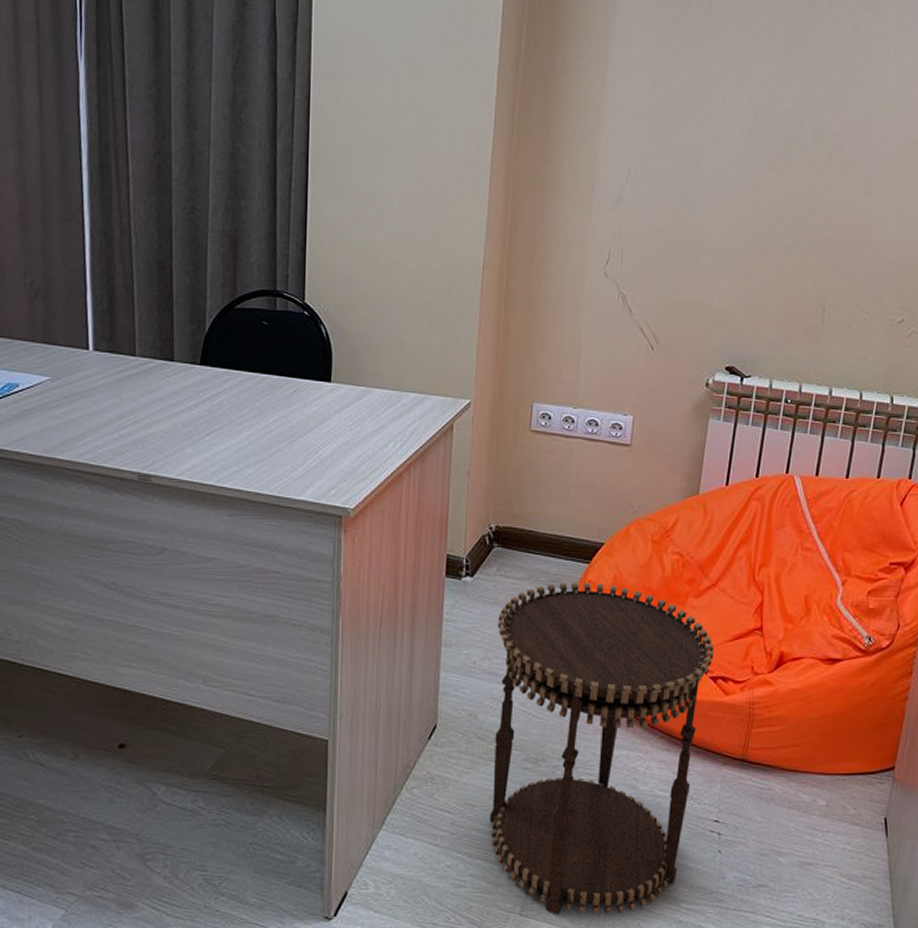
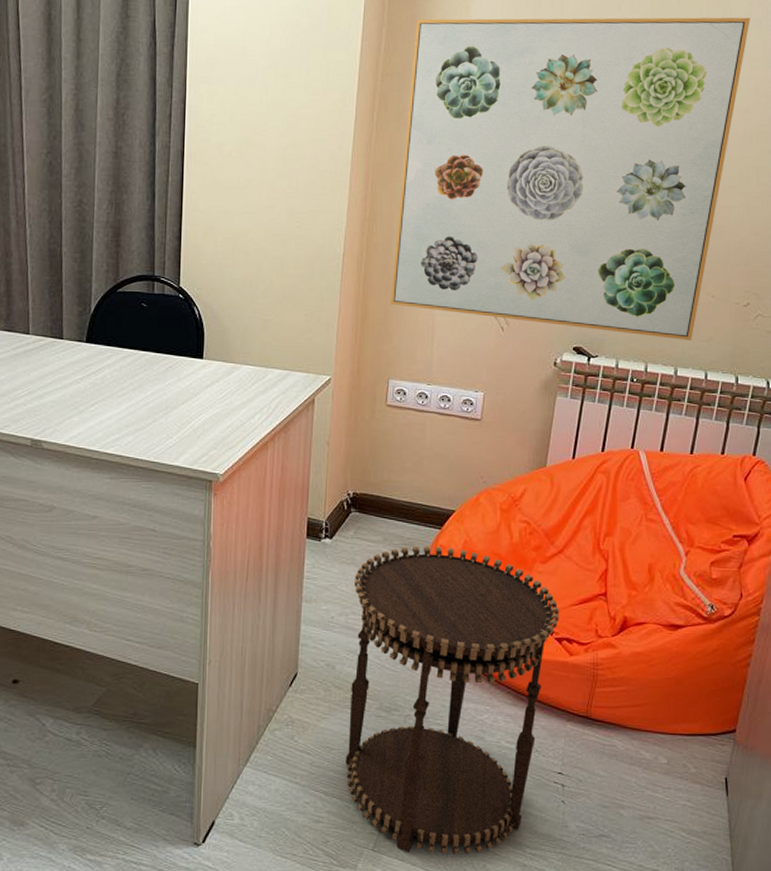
wall art: none [534,15,901,359] -> present [390,17,750,340]

